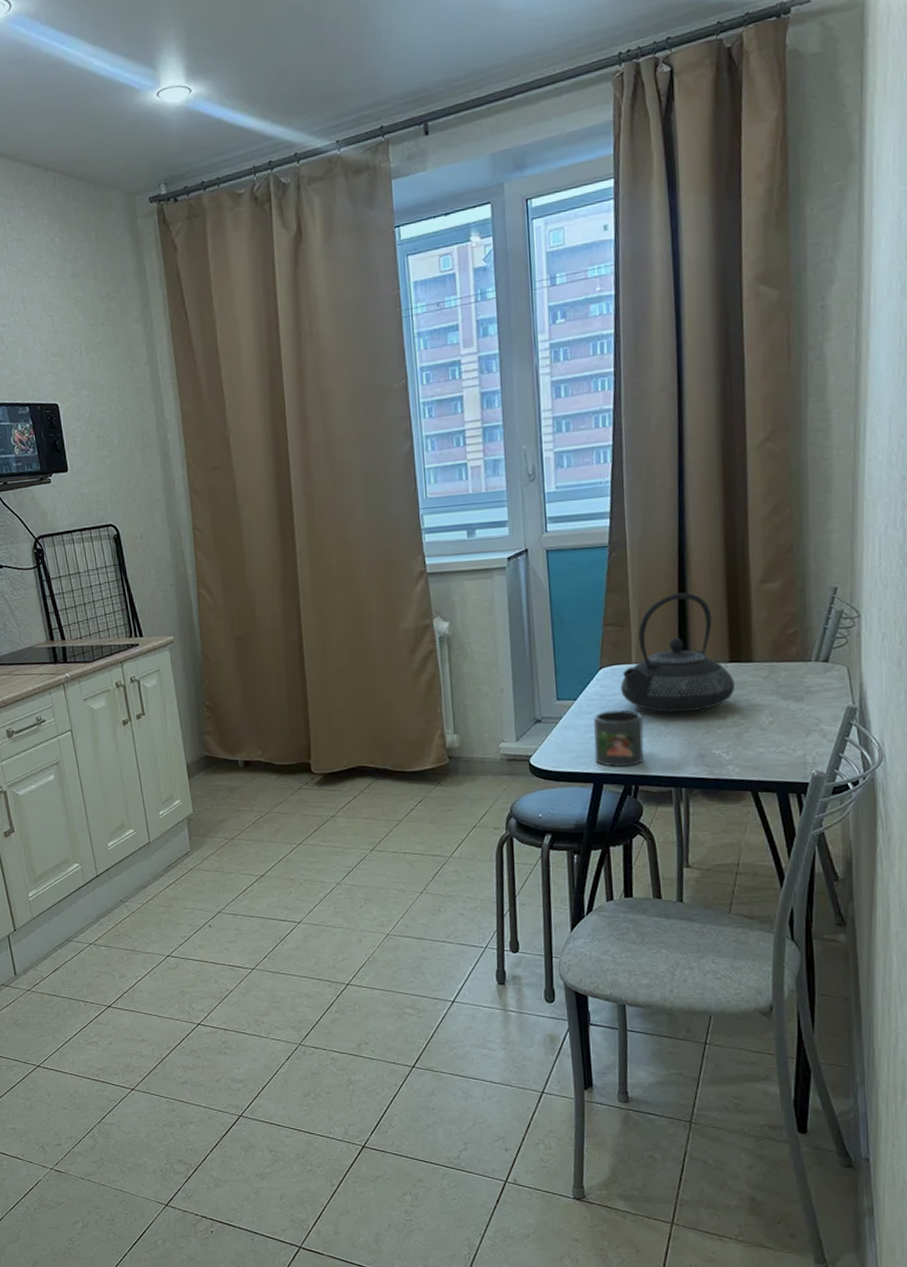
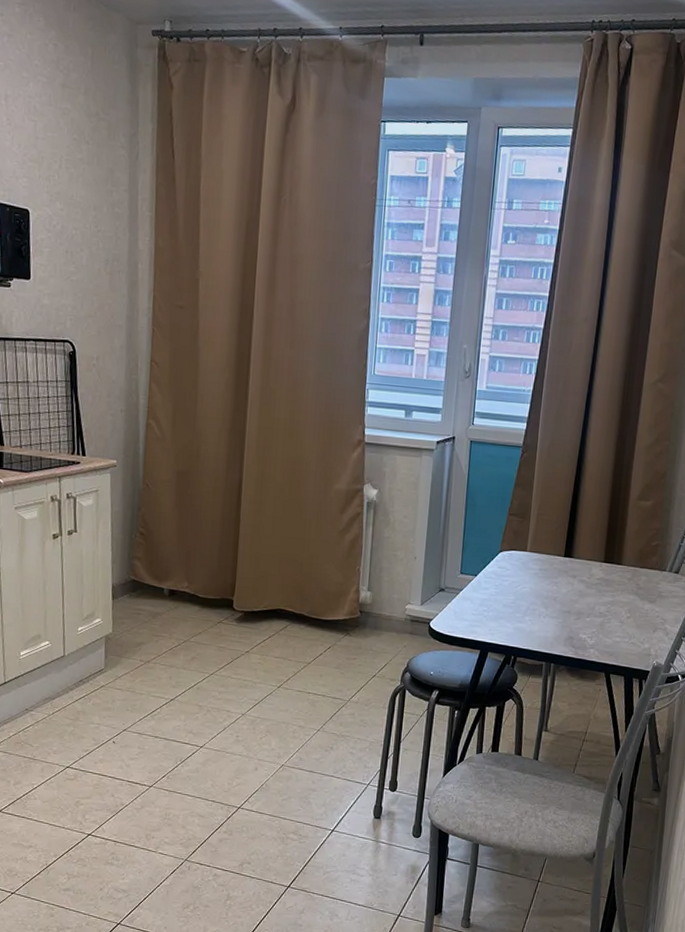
mug: present [594,710,644,767] -> none [484,589,529,640]
teapot: present [621,592,735,713] -> none [514,497,605,600]

